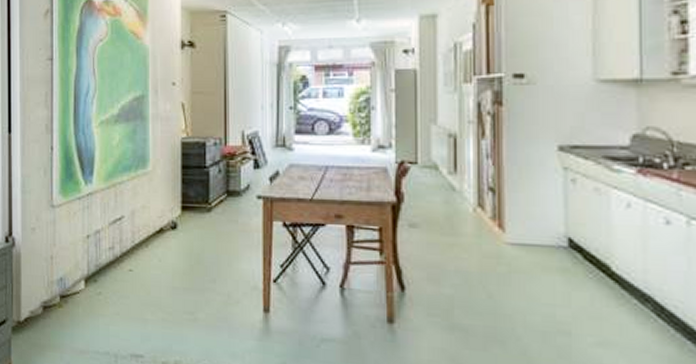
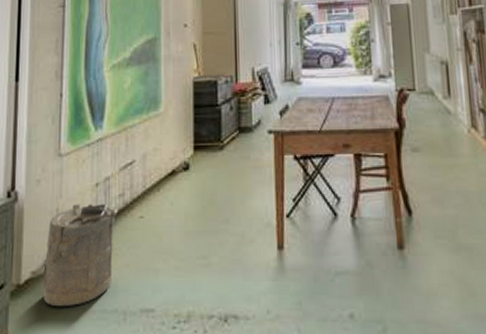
laundry hamper: none [41,253,108,345] -> present [43,204,118,307]

